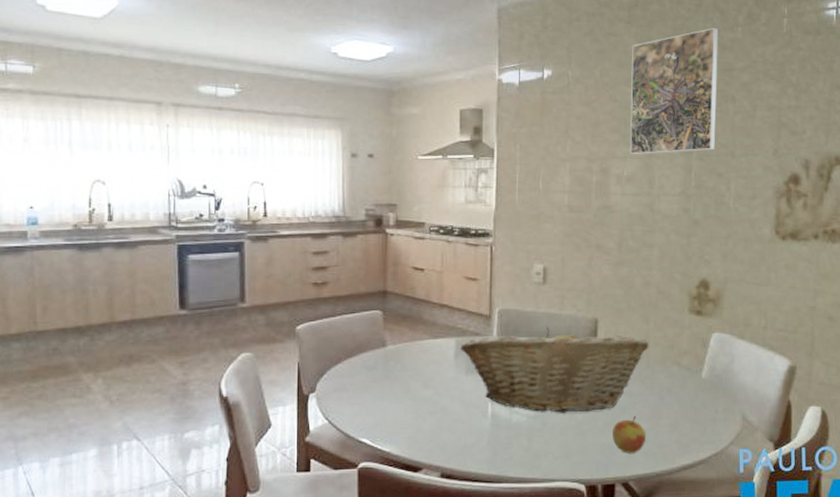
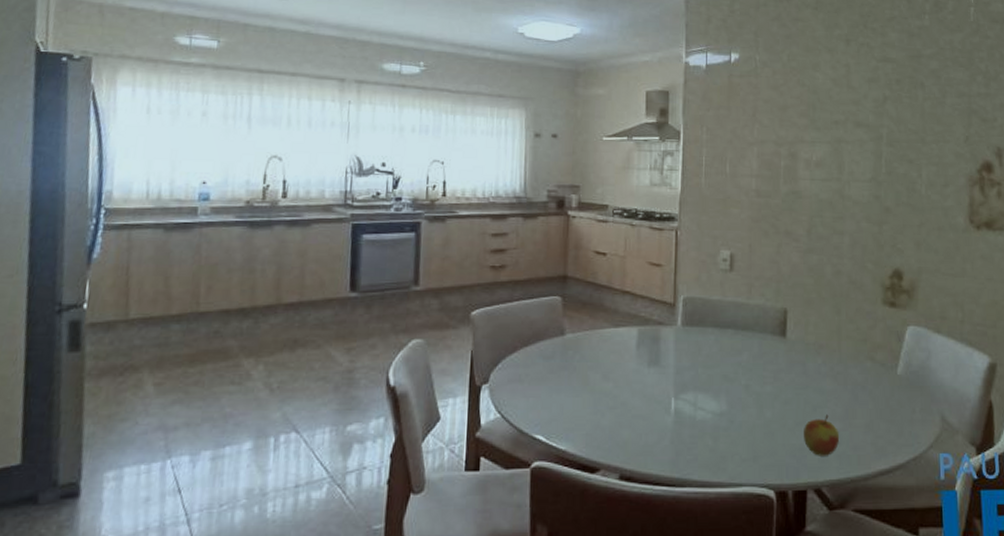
fruit basket: present [460,327,649,413] -> none [643,317,841,410]
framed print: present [629,27,719,155] -> none [818,15,906,140]

